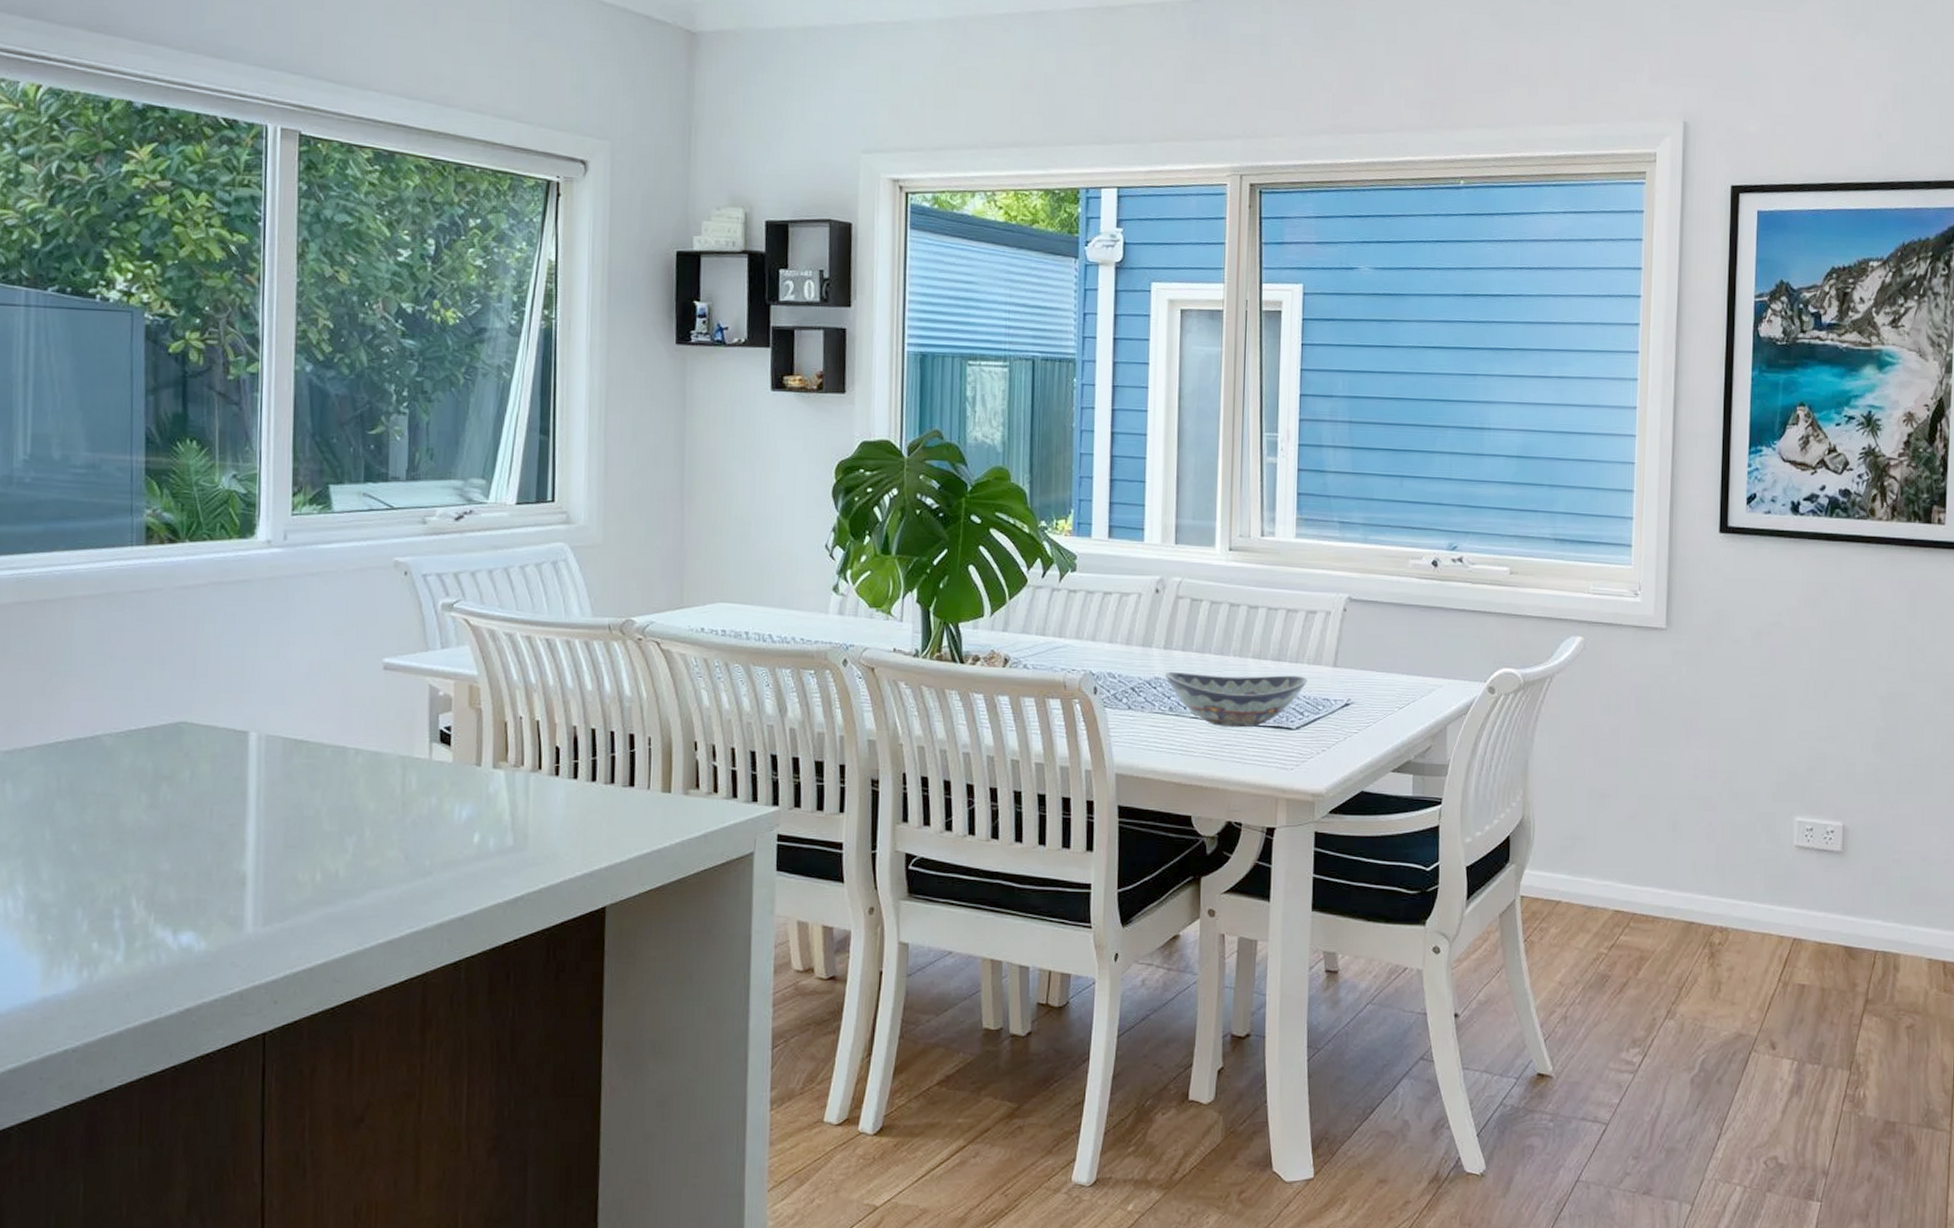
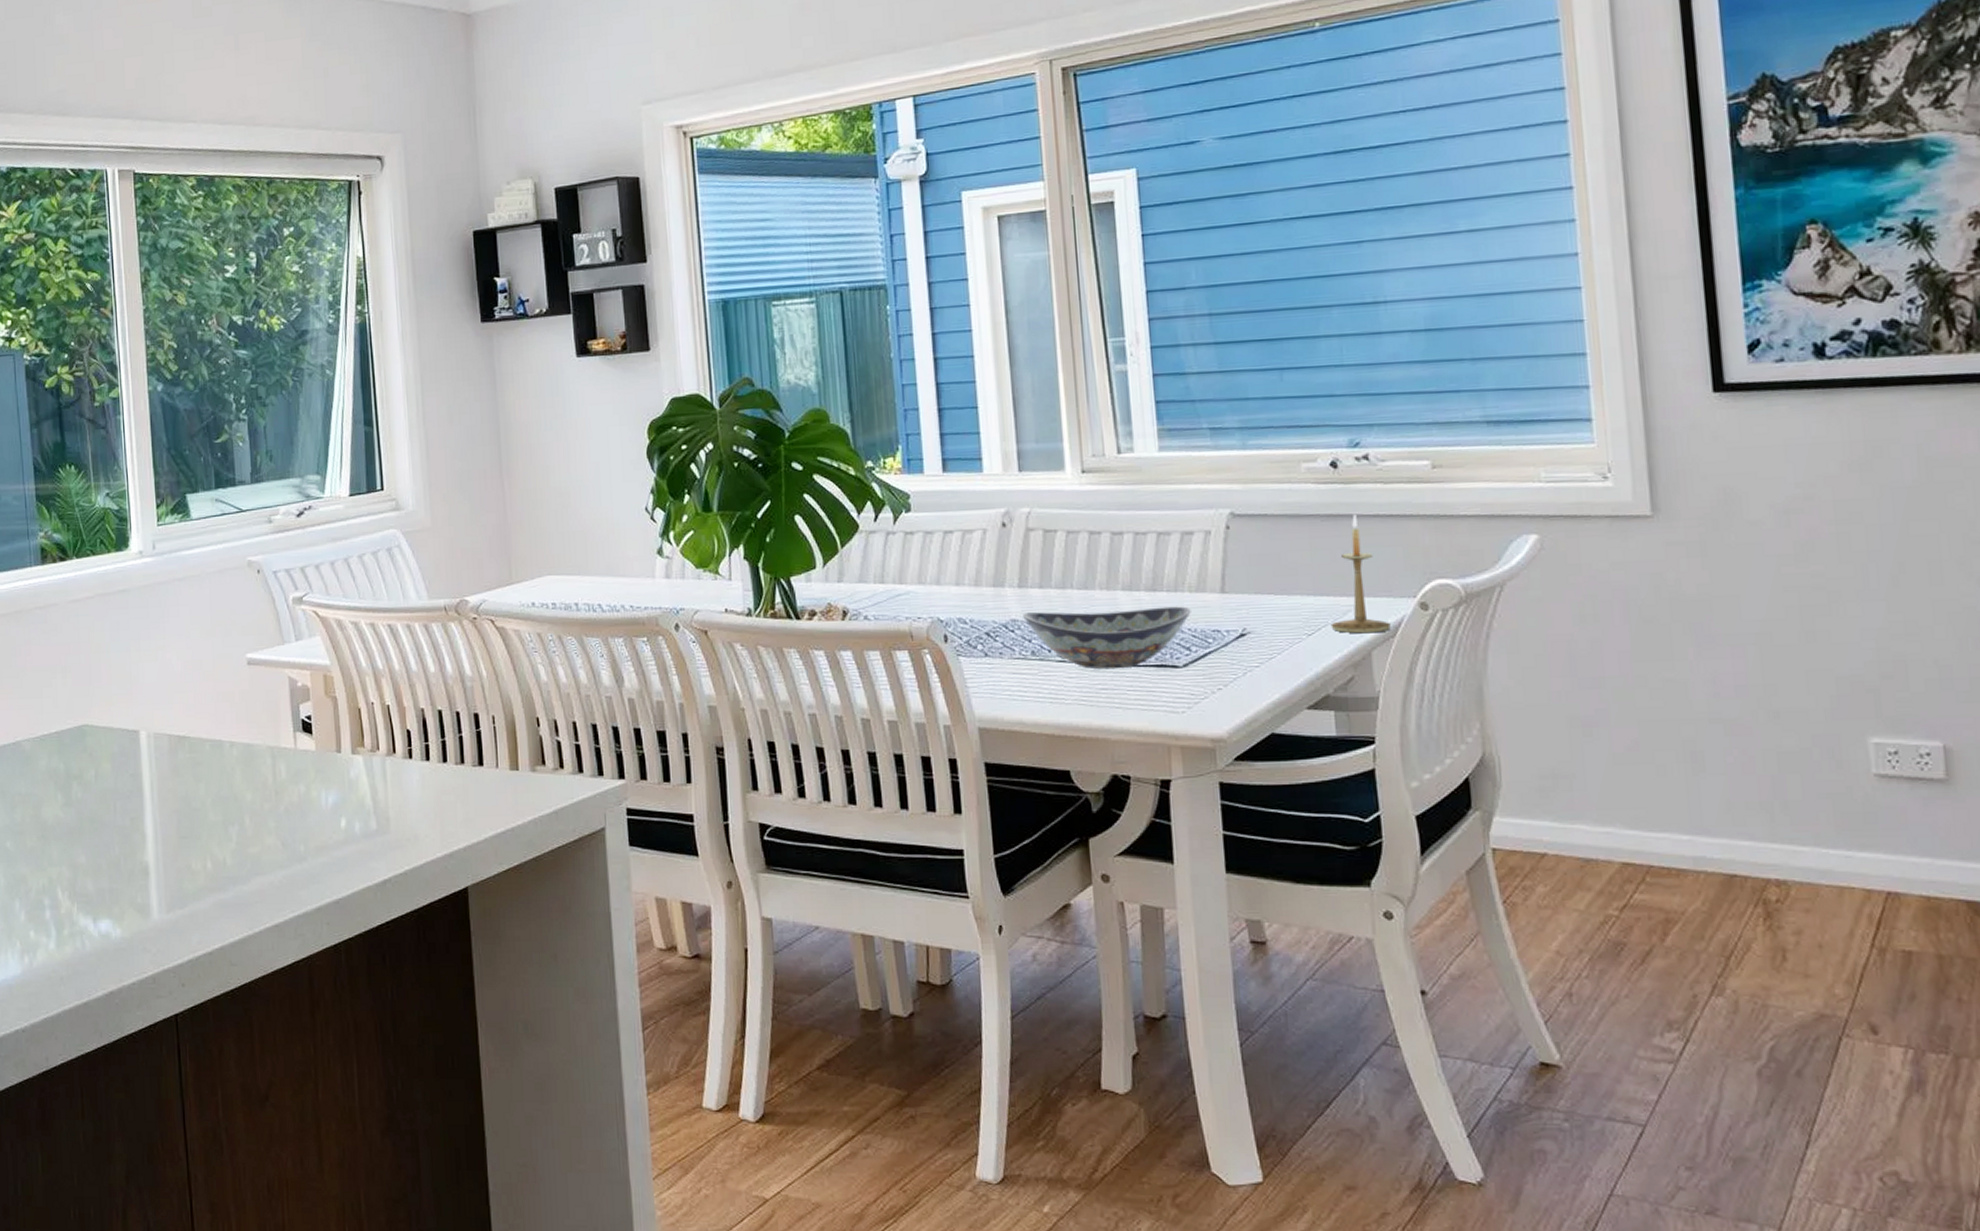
candlestick: none [1418,608,1464,710] -> present [1330,515,1391,634]

